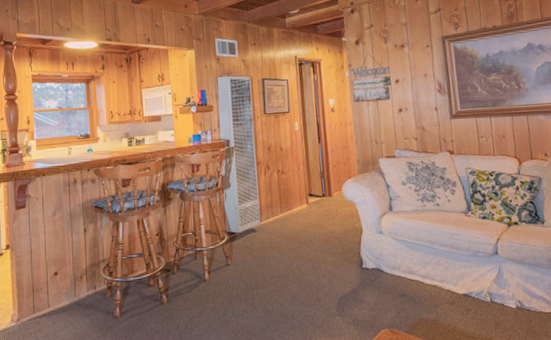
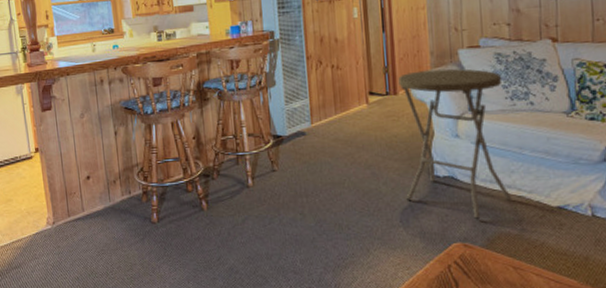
side table: none [332,174,427,308] -> present [398,68,511,220]

